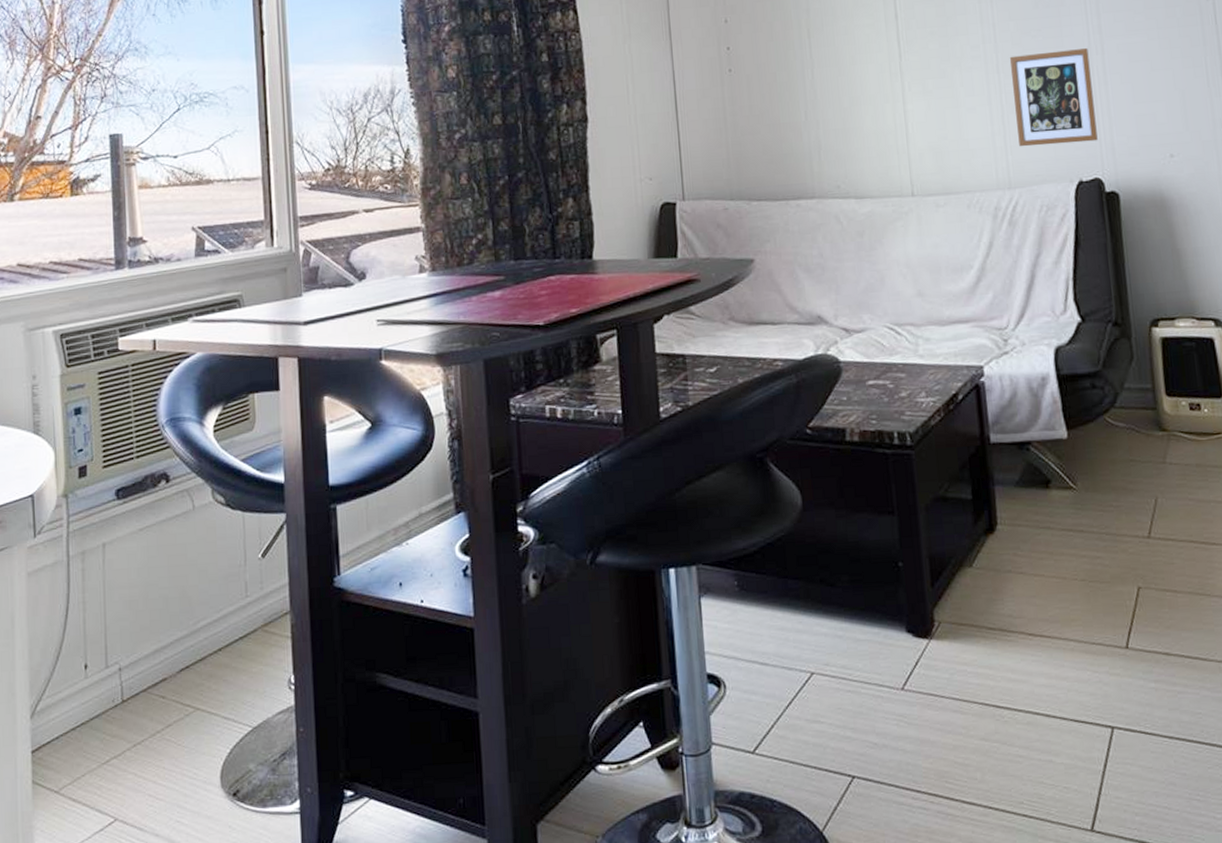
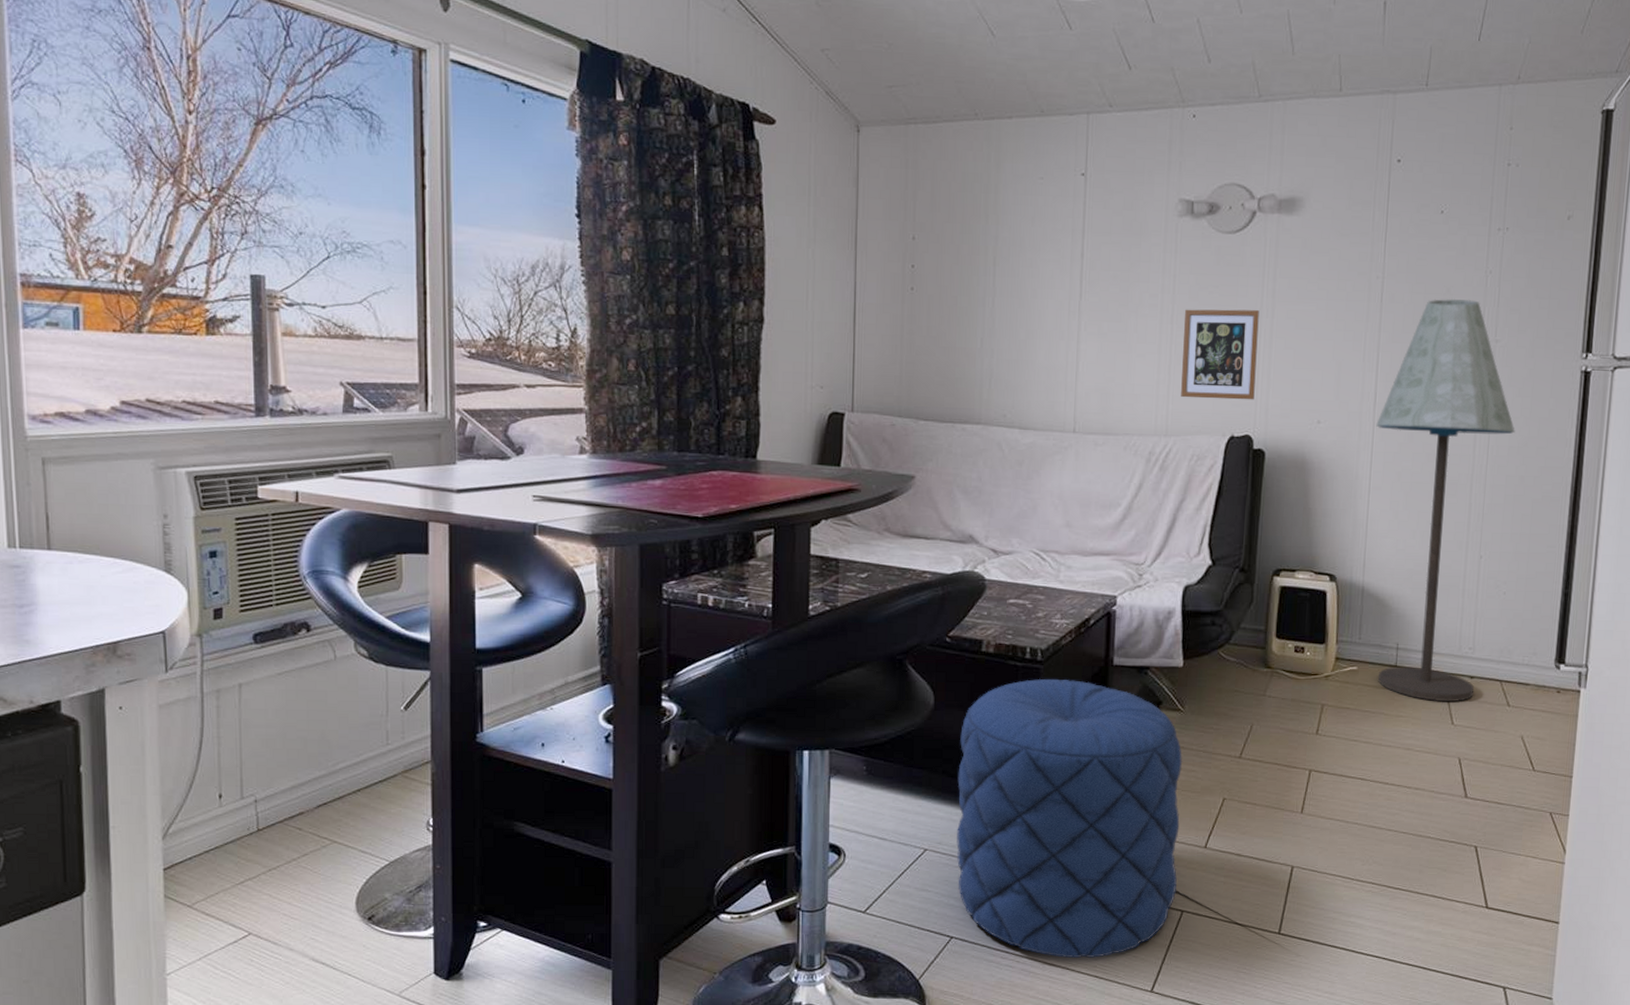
pouf: none [834,464,1102,794] -> present [956,678,1183,958]

